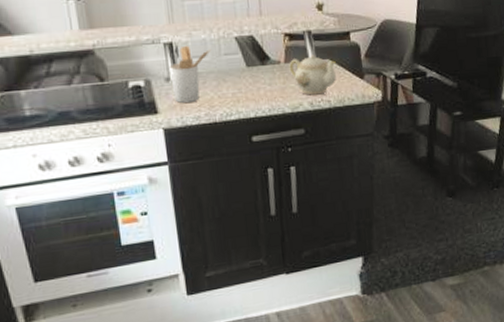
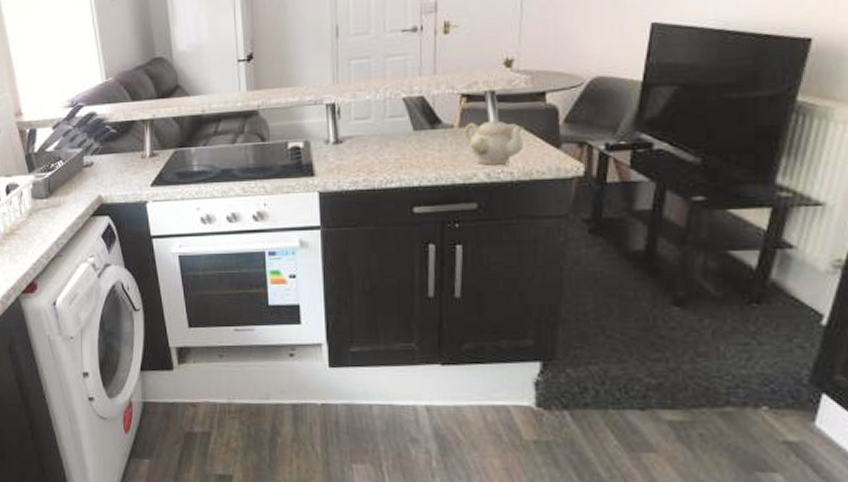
utensil holder: present [169,45,211,104] -> none [330,106,375,167]

